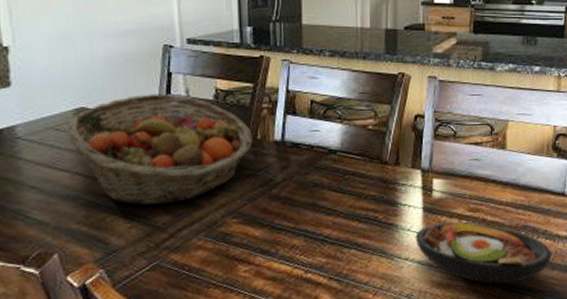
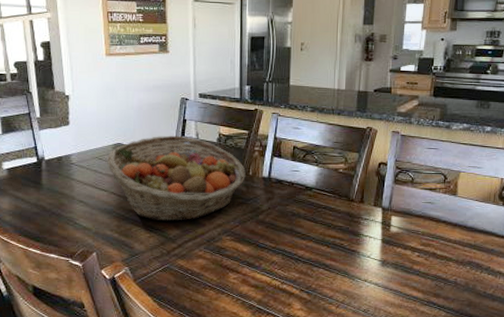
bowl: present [415,222,551,284] -> none [373,253,493,309]

